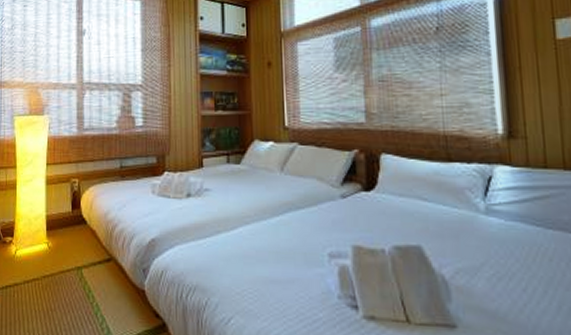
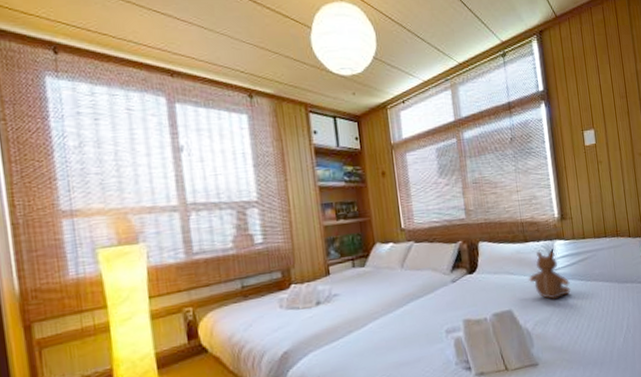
teddy bear: none [448,176,517,245] -> present [528,251,571,300]

